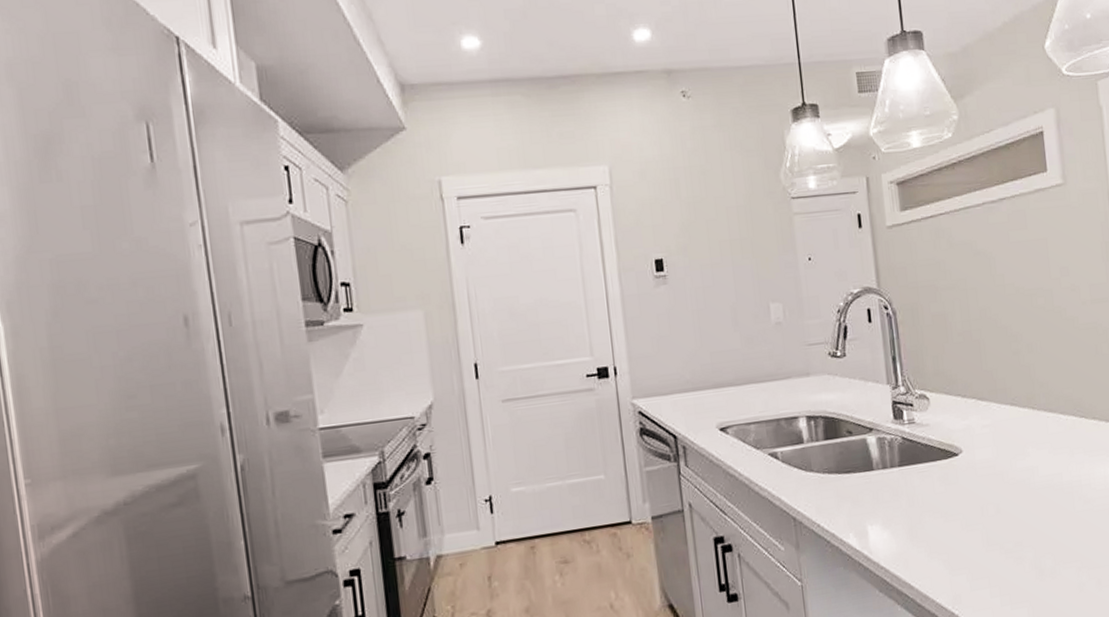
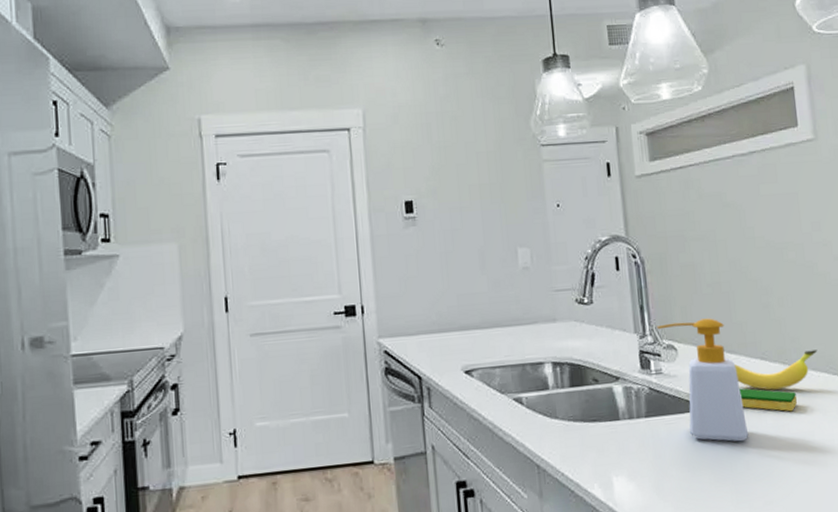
soap bottle: none [908,366,999,487] -> present [656,318,749,442]
banana: none [985,393,1066,435] -> present [734,350,818,390]
dish sponge: none [990,434,1046,455] -> present [739,388,797,412]

